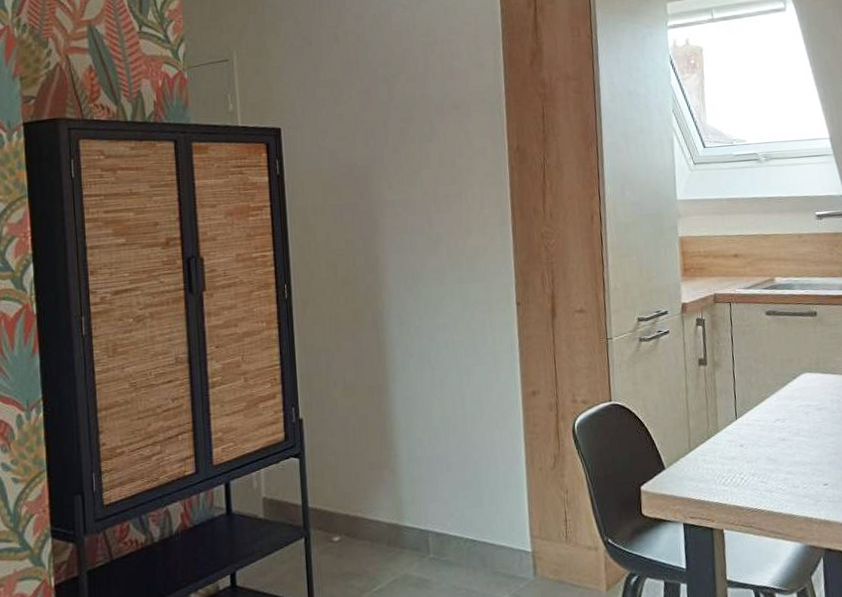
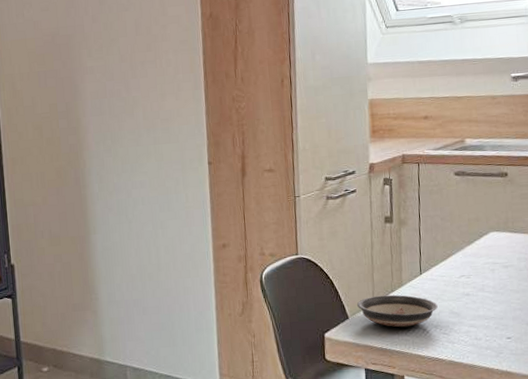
saucer: none [672,441,755,477] -> present [356,294,438,327]

